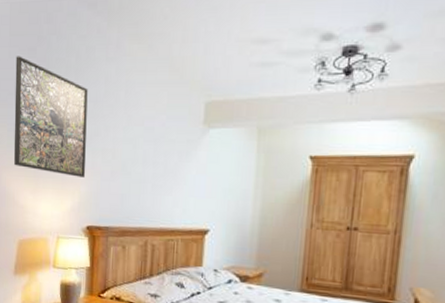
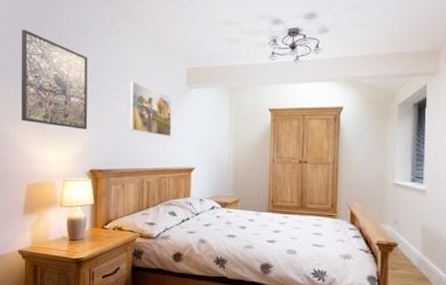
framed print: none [132,118,185,190] -> present [129,80,172,137]

